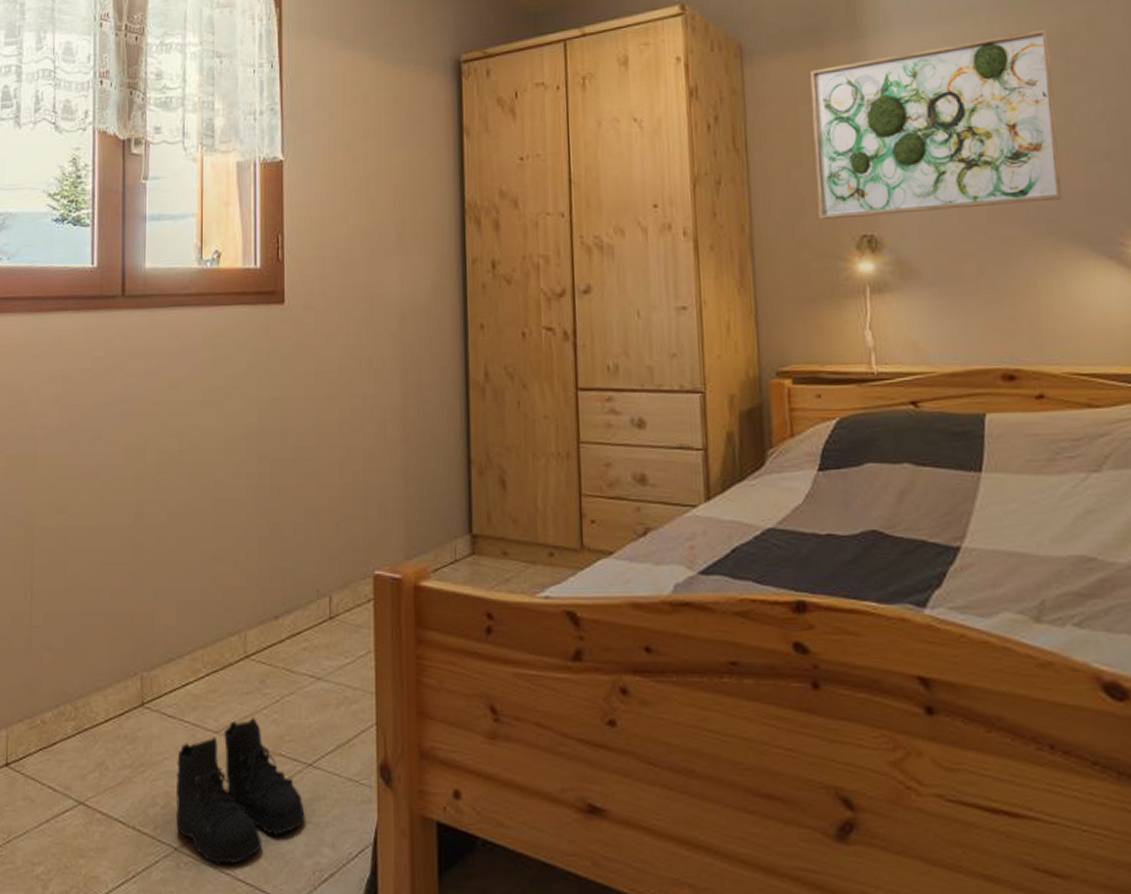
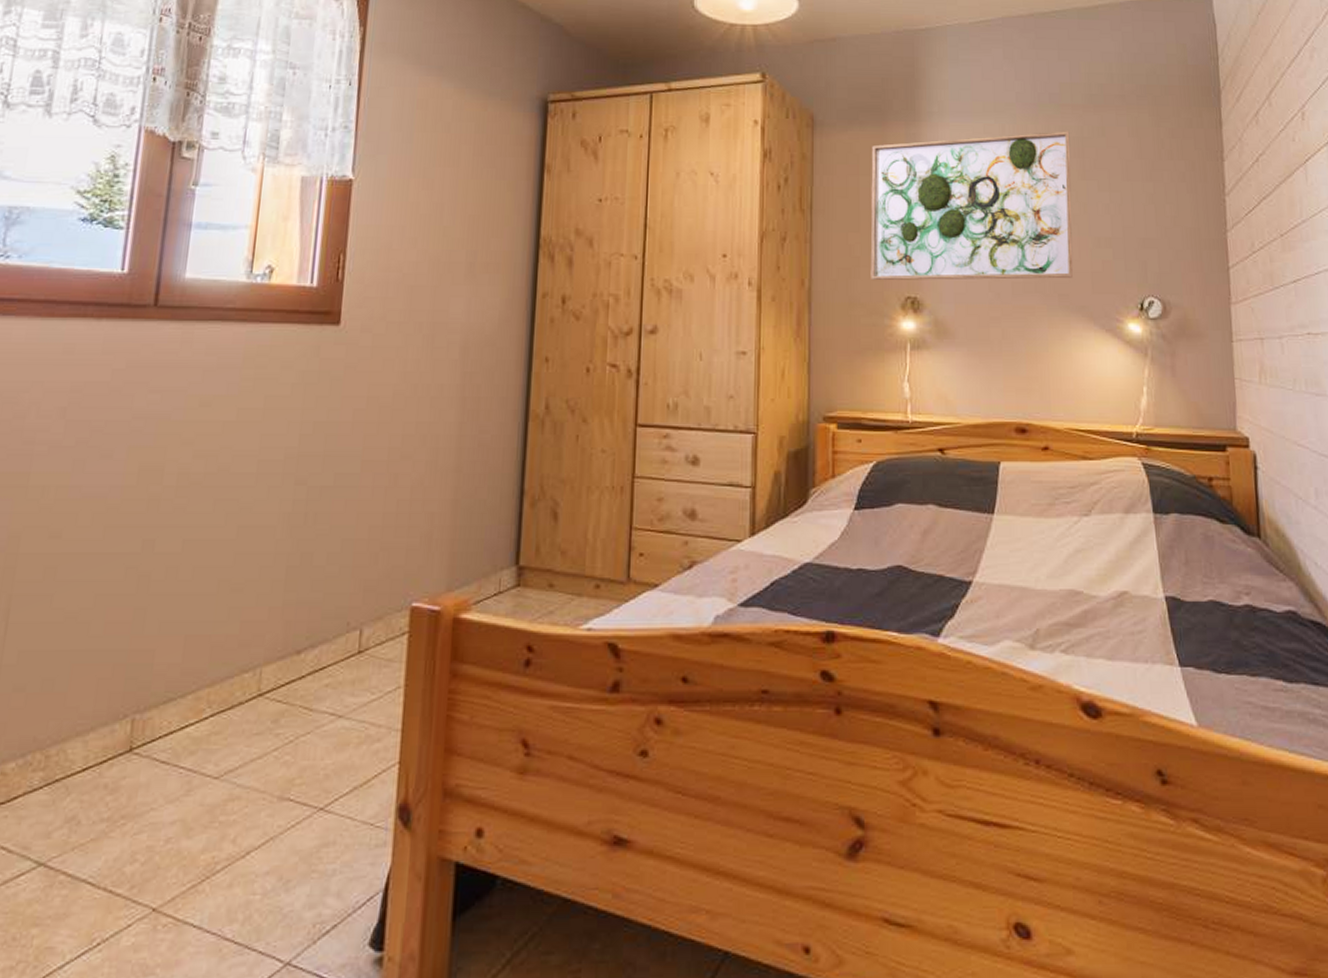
boots: present [175,717,305,866] -> none [157,760,311,926]

